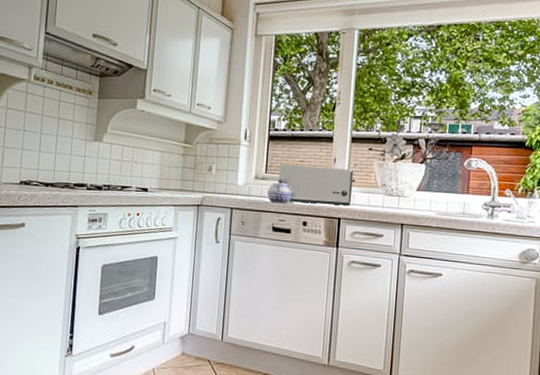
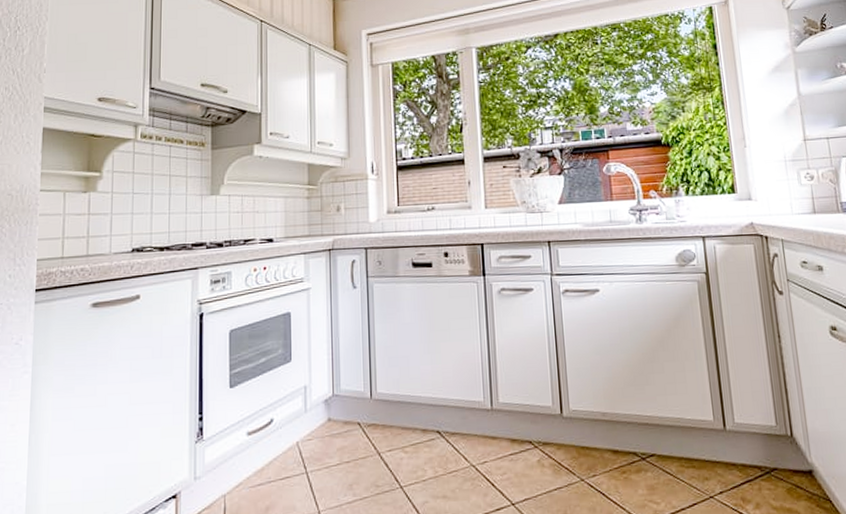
teapot: present [267,178,292,203] -> none [402,209,429,236]
toaster: present [278,164,356,207] -> none [411,190,494,233]

